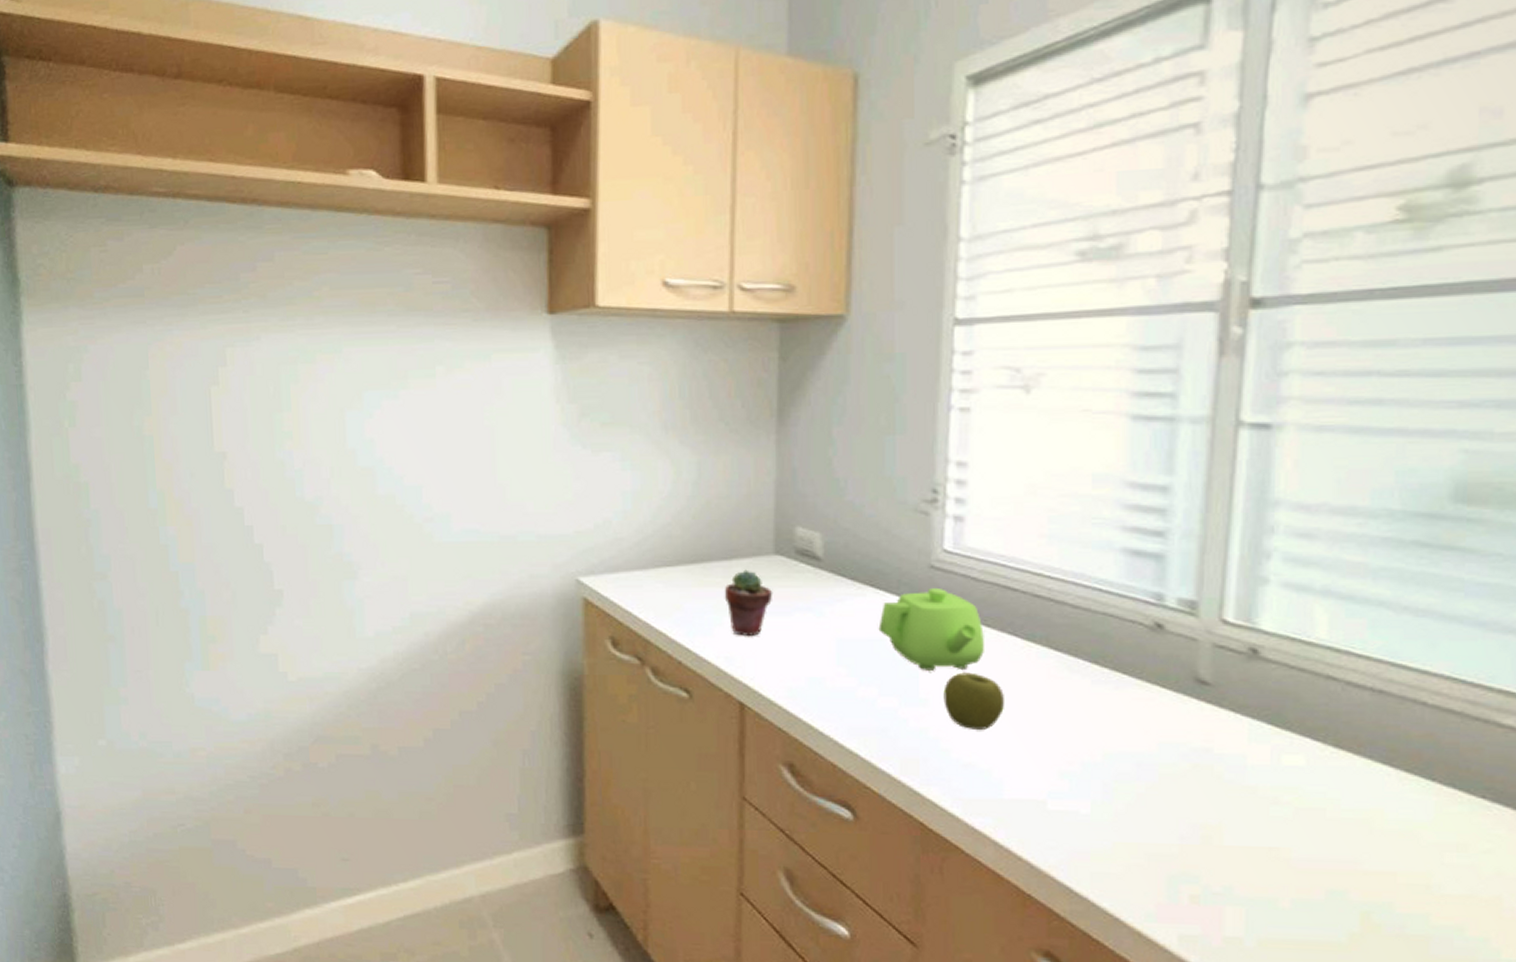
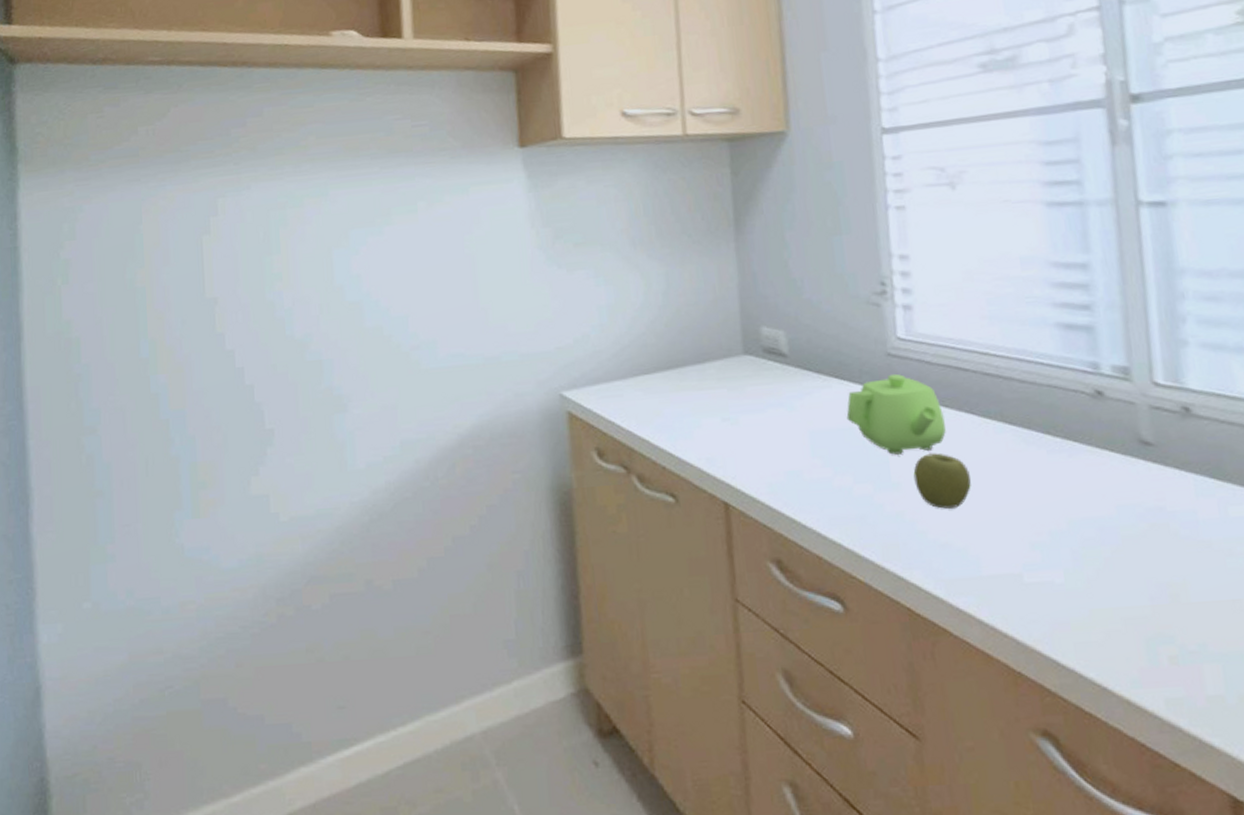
potted succulent: present [724,569,773,637] -> none [700,371,746,437]

